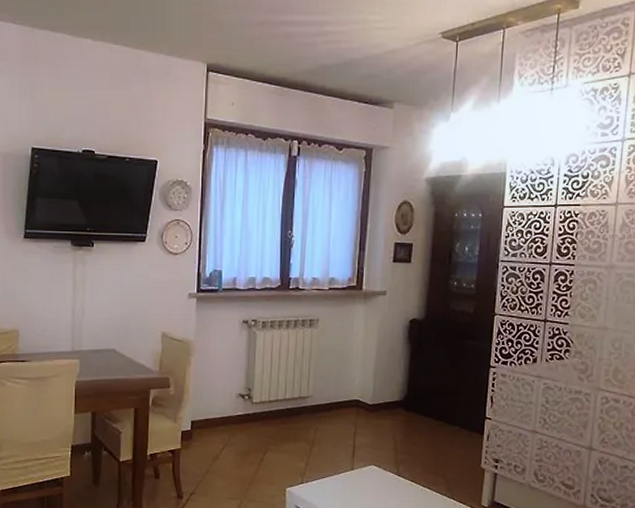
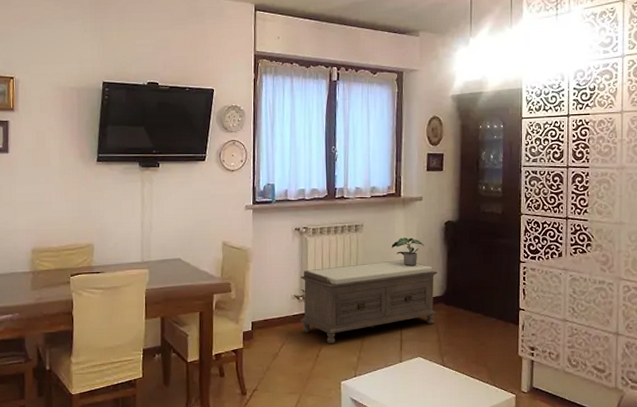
bench: none [245,359,398,448] -> present [300,260,438,344]
potted plant: none [348,335,386,367] -> present [391,237,425,266]

